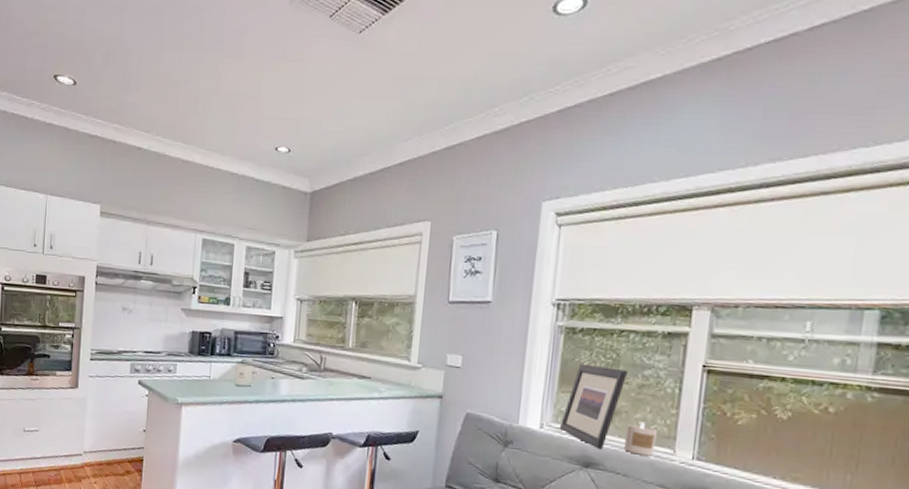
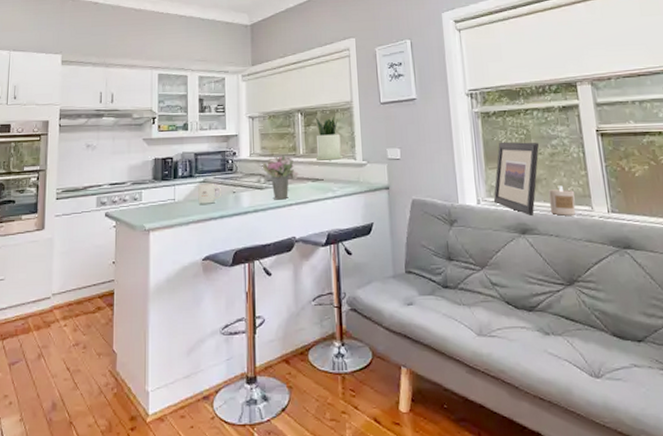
flower bouquet: none [305,345,345,393] -> present [262,155,299,200]
planter: none [365,309,397,359] -> present [315,116,344,161]

